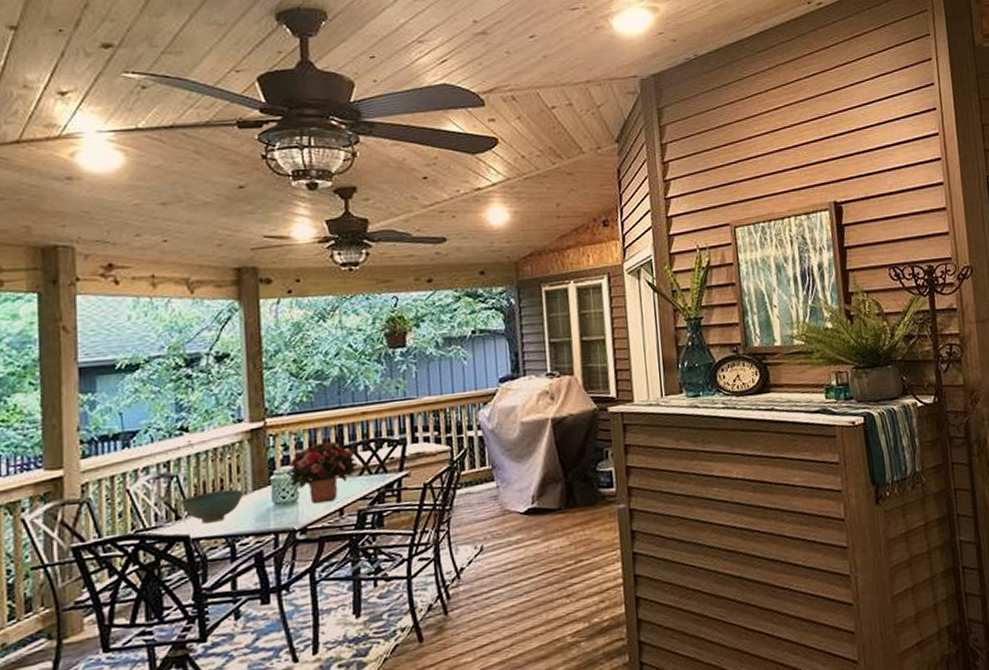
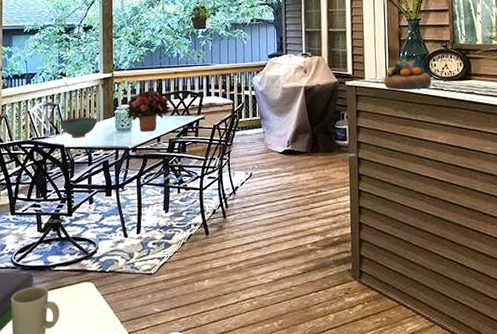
decorative bowl: none [659,369,721,414] -> present [384,58,432,91]

